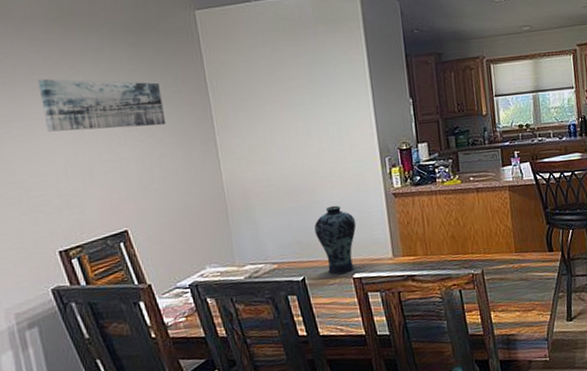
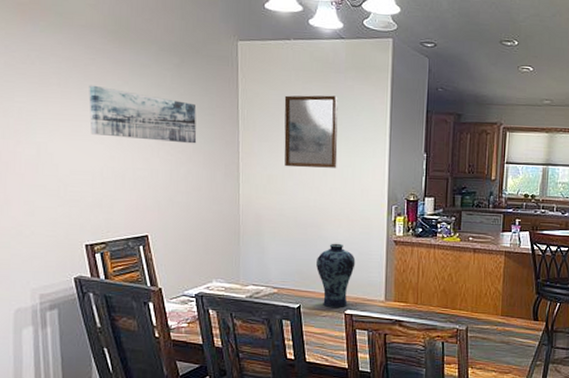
home mirror: none [254,53,321,135] -> present [284,95,338,168]

